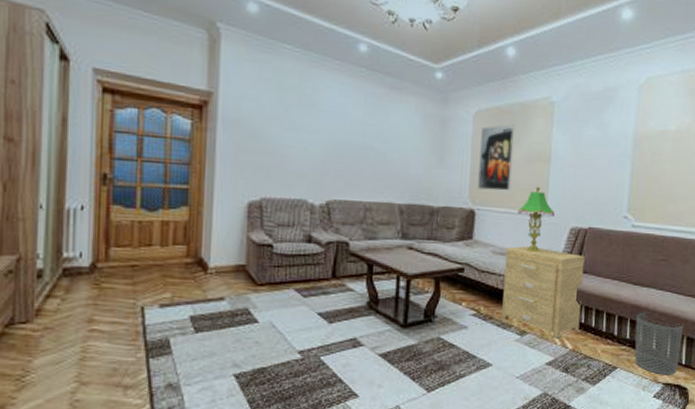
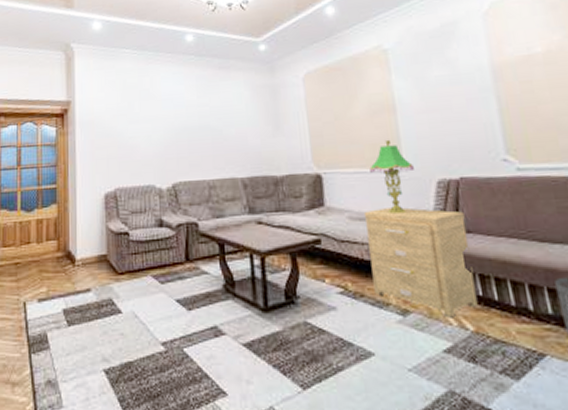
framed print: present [477,124,515,191] -> none [313,80,357,152]

